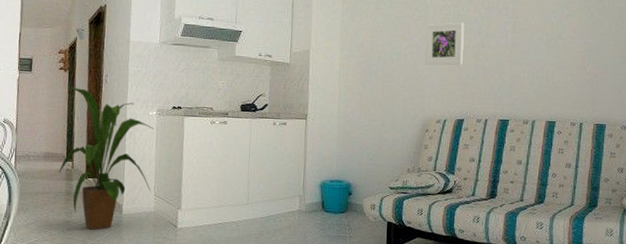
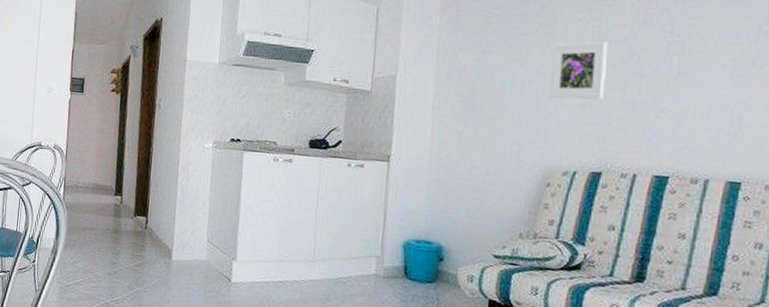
house plant: present [59,88,154,230] -> none [107,112,210,276]

